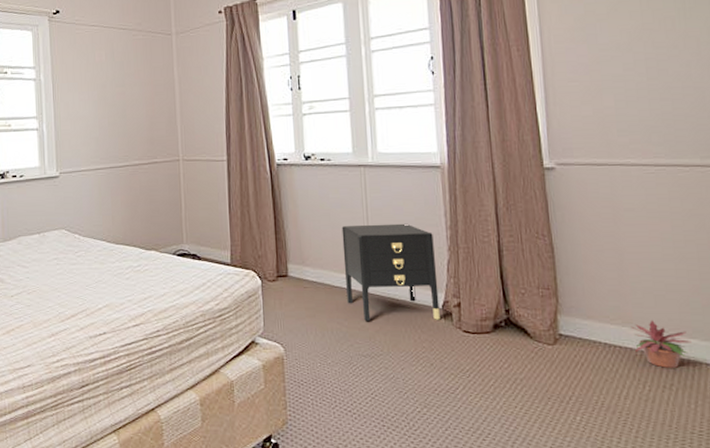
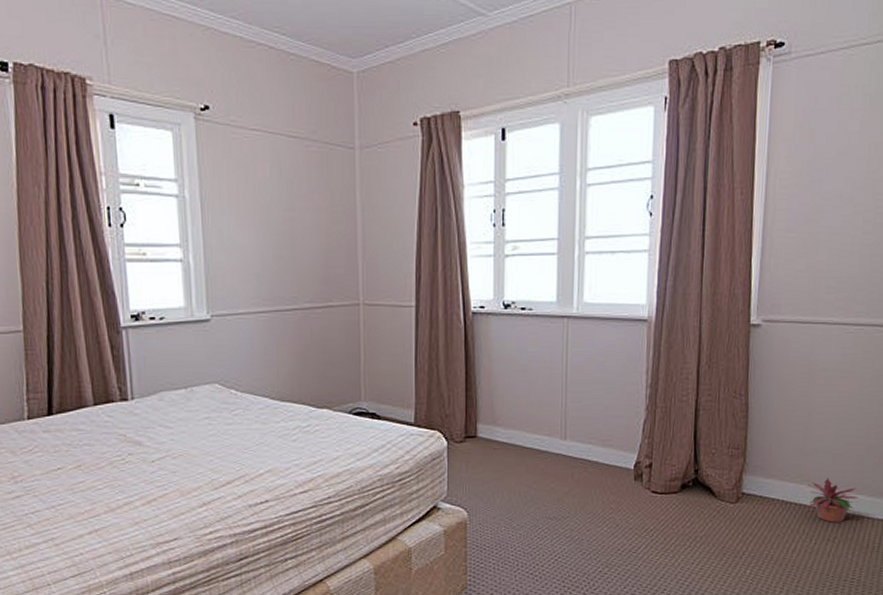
nightstand: present [341,223,440,322] -> none [537,381,633,484]

